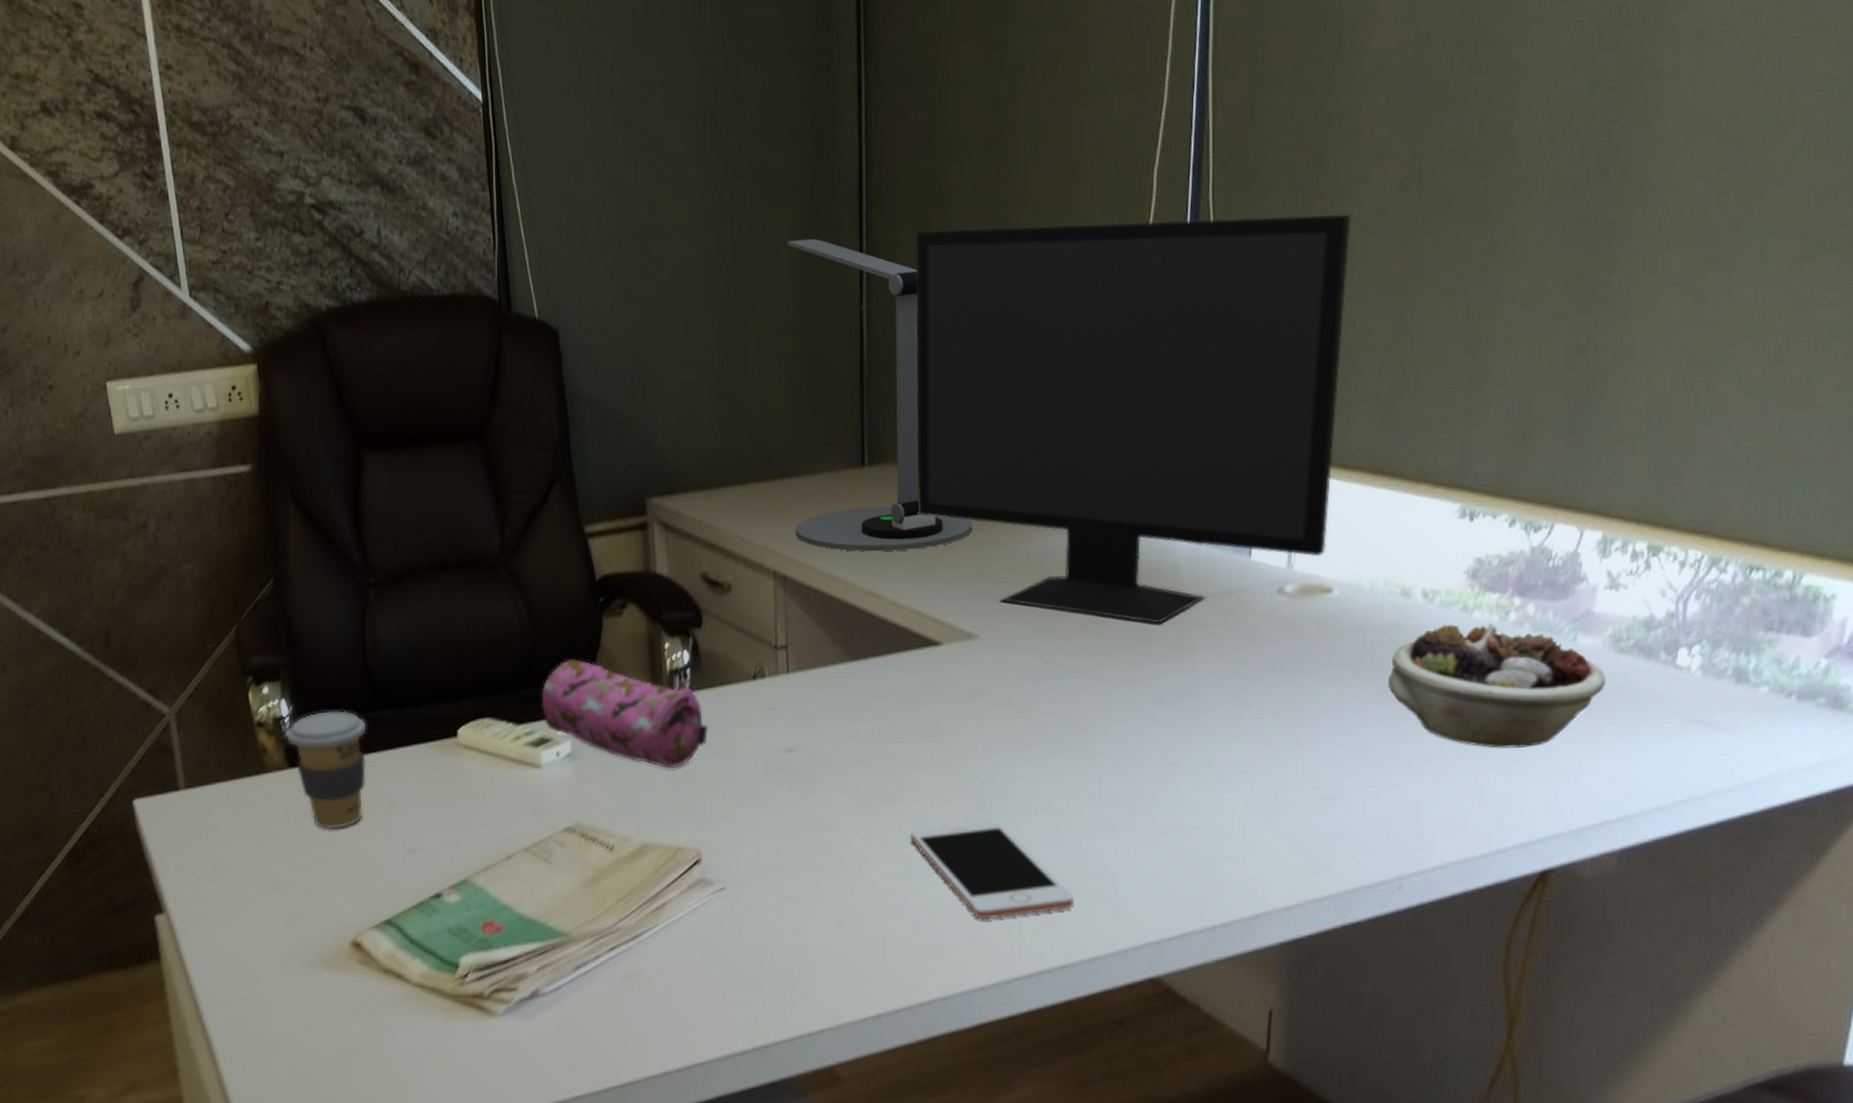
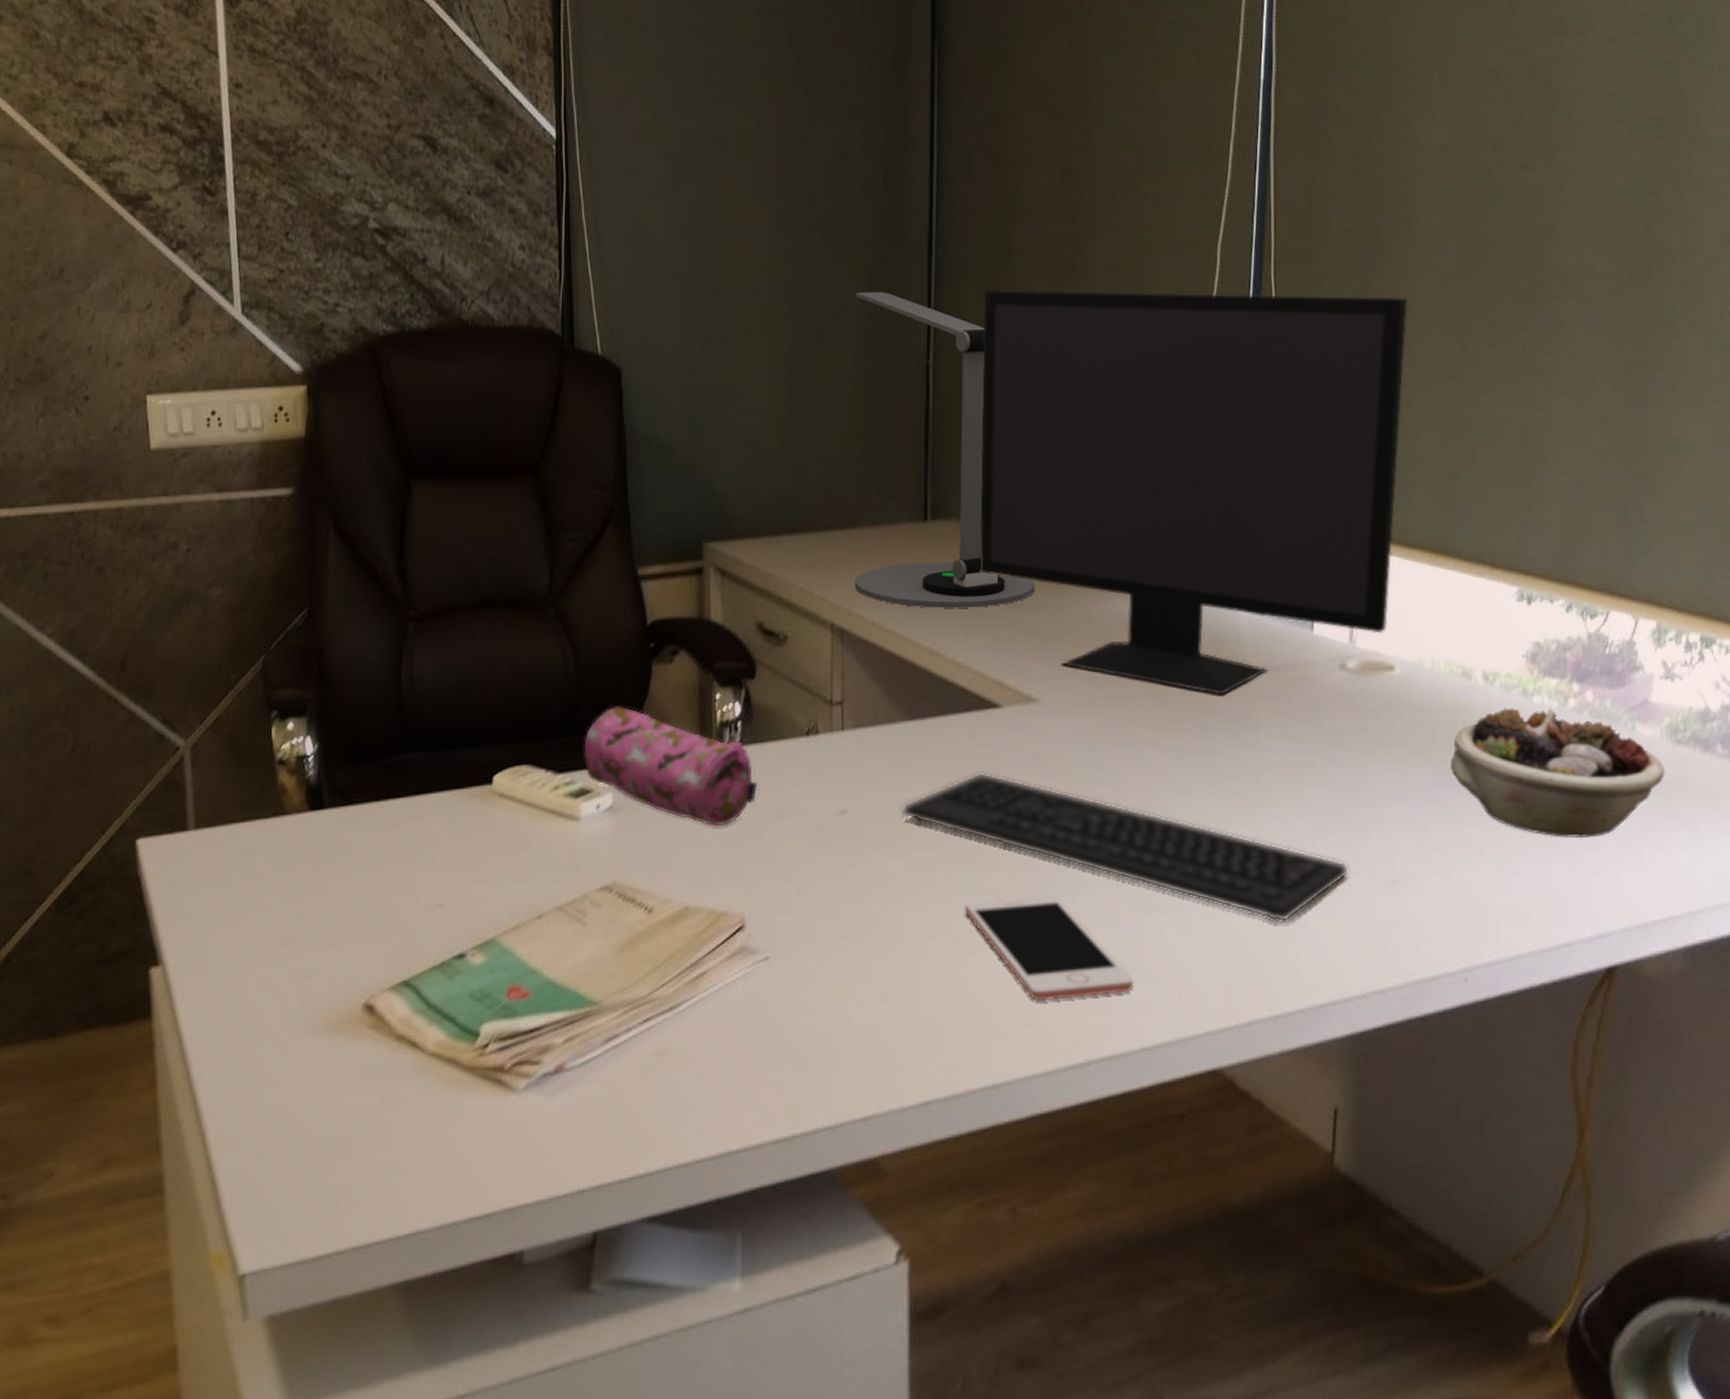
coffee cup: present [285,710,367,829] -> none [308,751,396,878]
keyboard: none [847,707,1286,839] -> present [901,772,1350,922]

